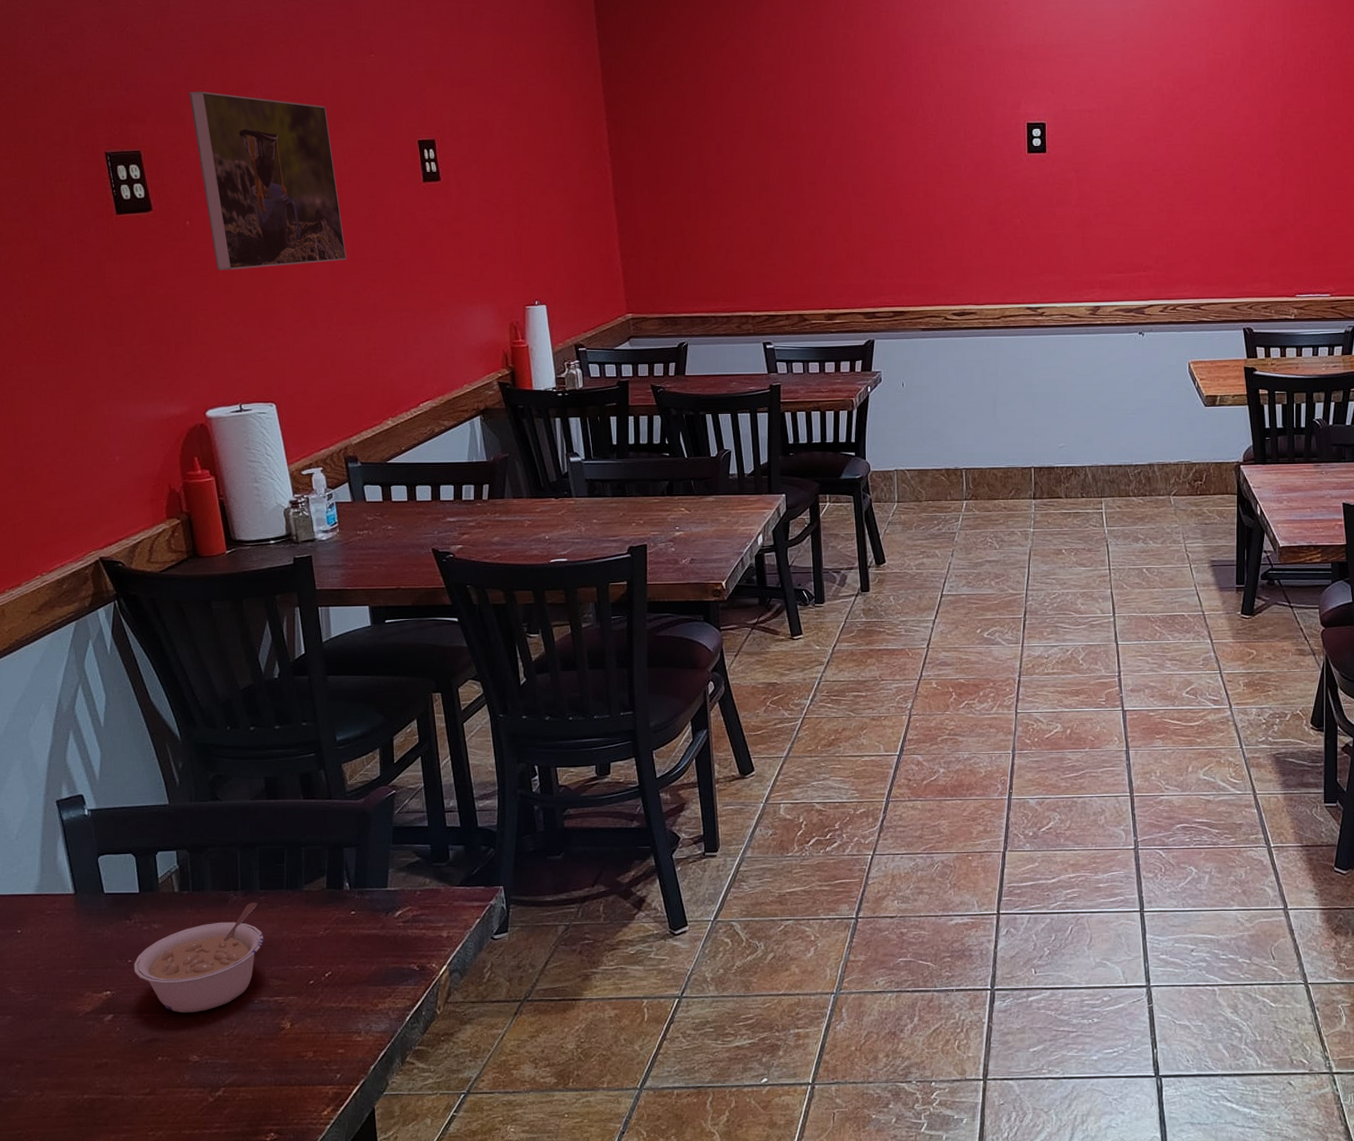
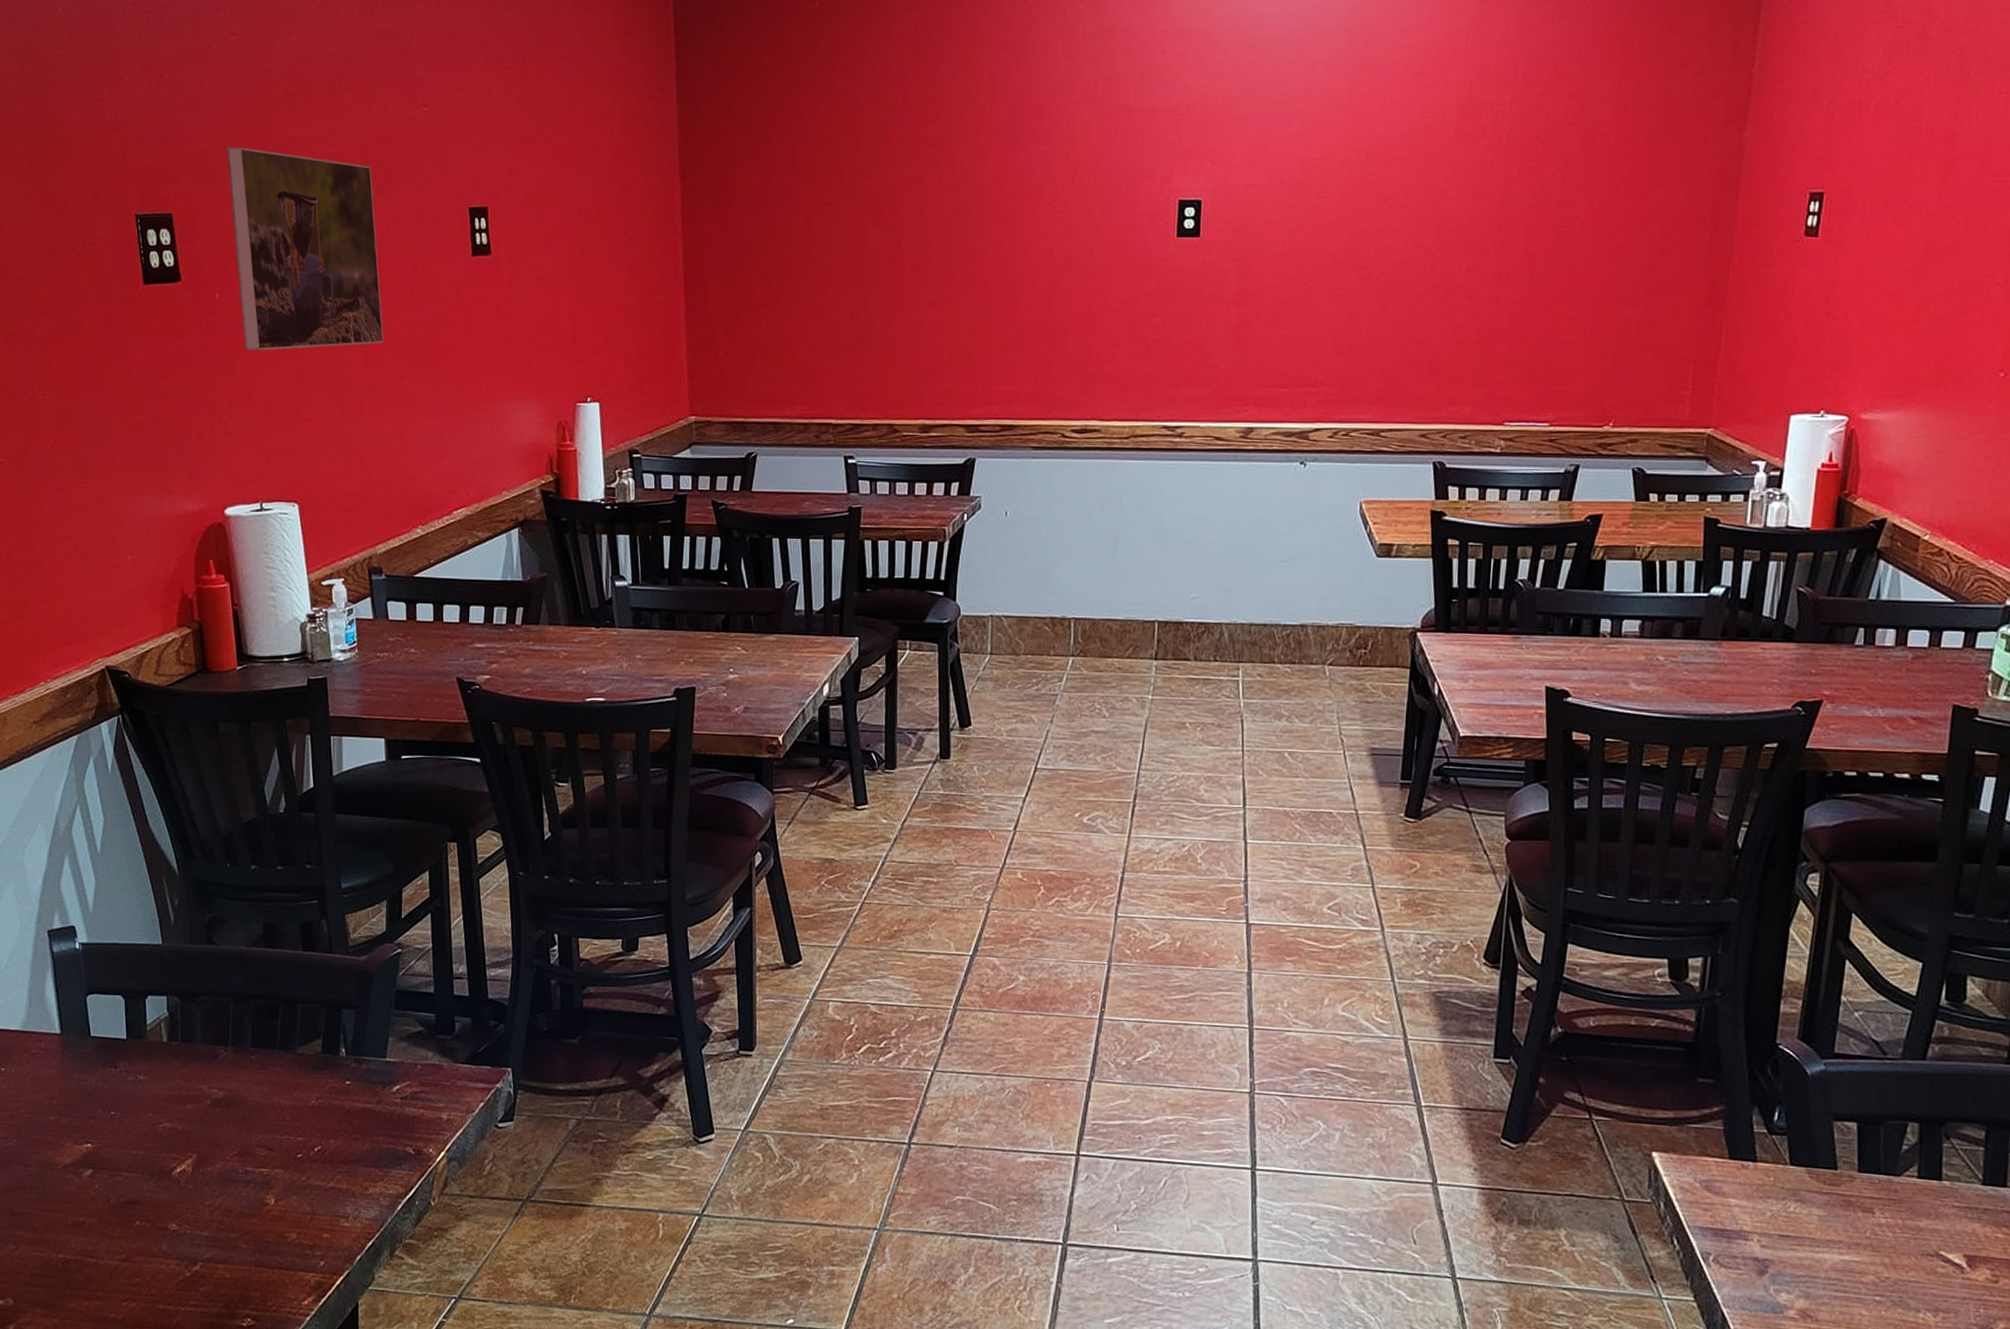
legume: present [133,902,264,1013] -> none [116,1060,253,1176]

